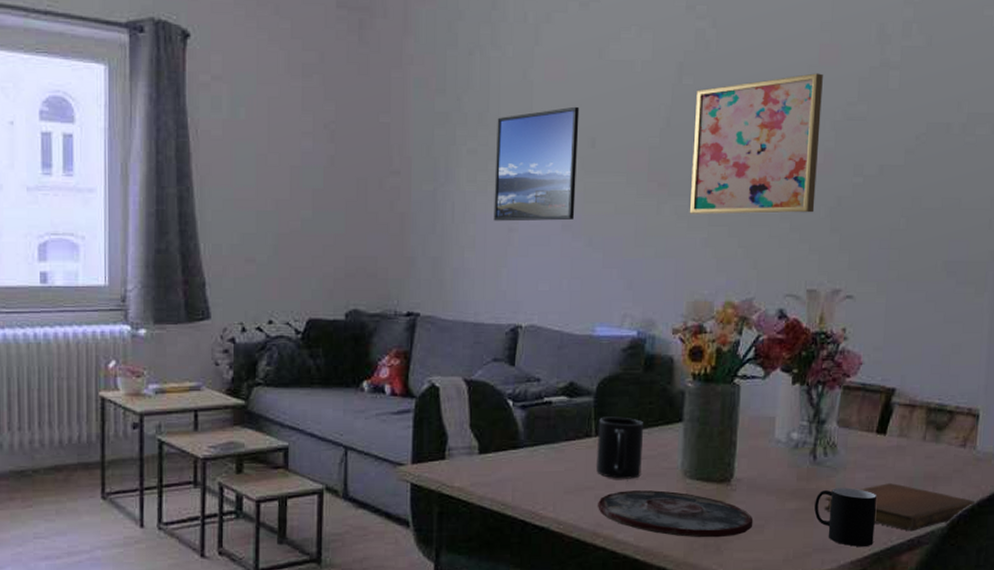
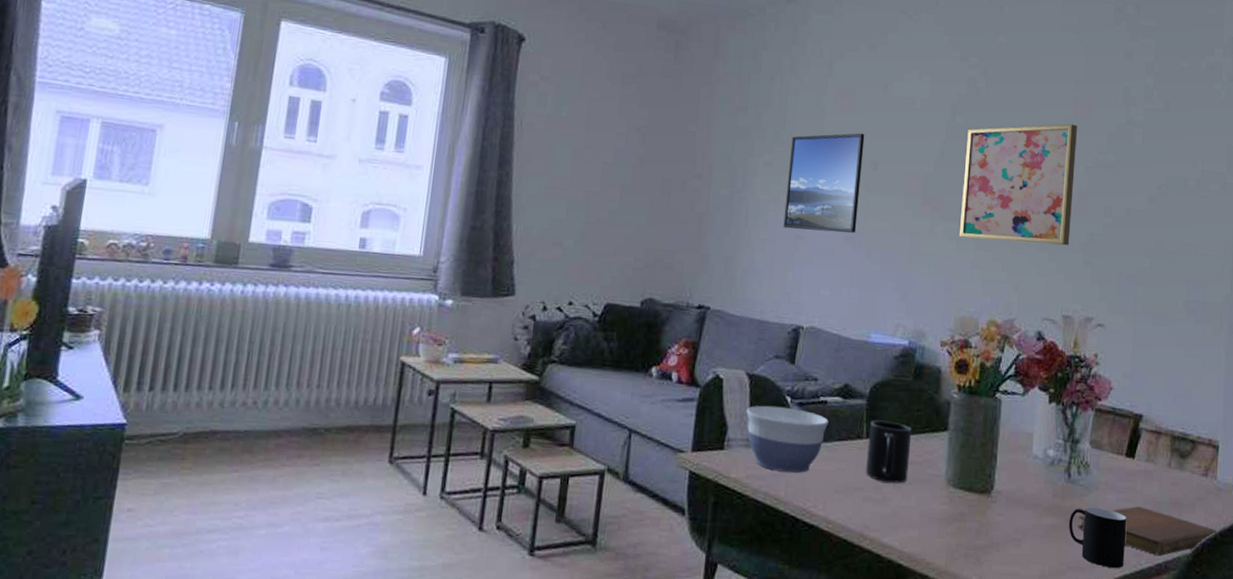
bowl: none [466,411,554,477] -> present [746,405,828,473]
plate: present [598,490,753,538] -> none [865,494,1012,549]

